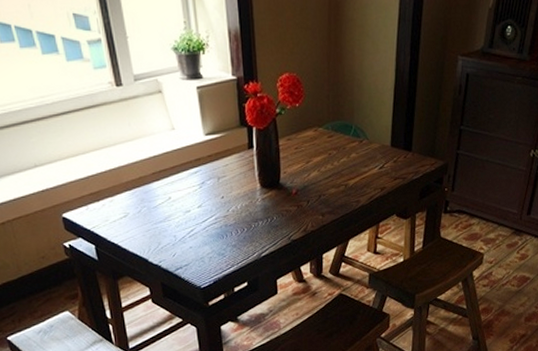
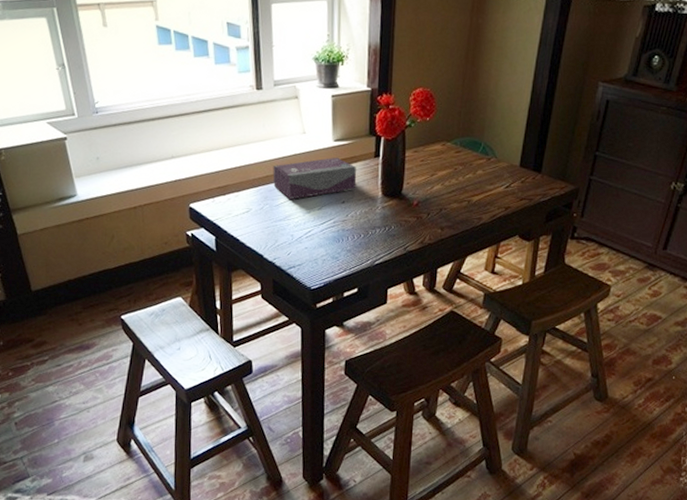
tissue box: none [145,151,234,199] -> present [273,157,357,200]

